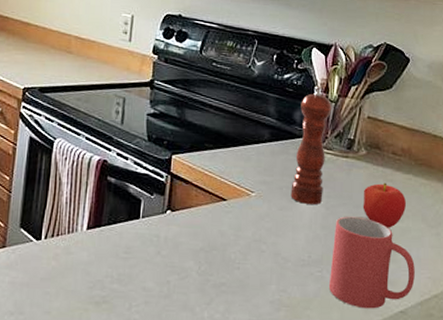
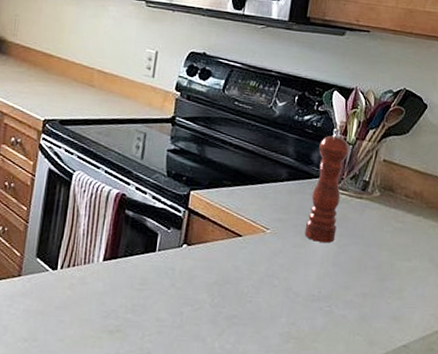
mug: present [328,216,415,309] -> none [336,254,420,343]
apple: present [362,182,406,228] -> none [373,223,415,267]

